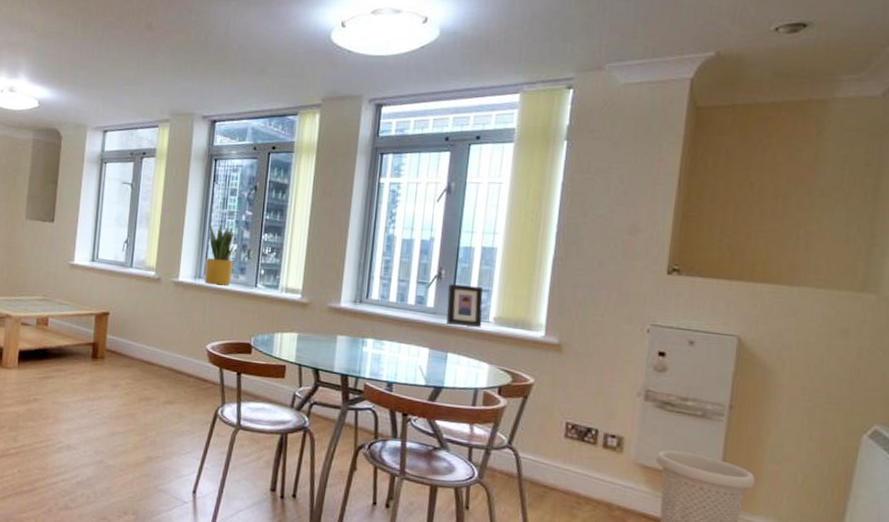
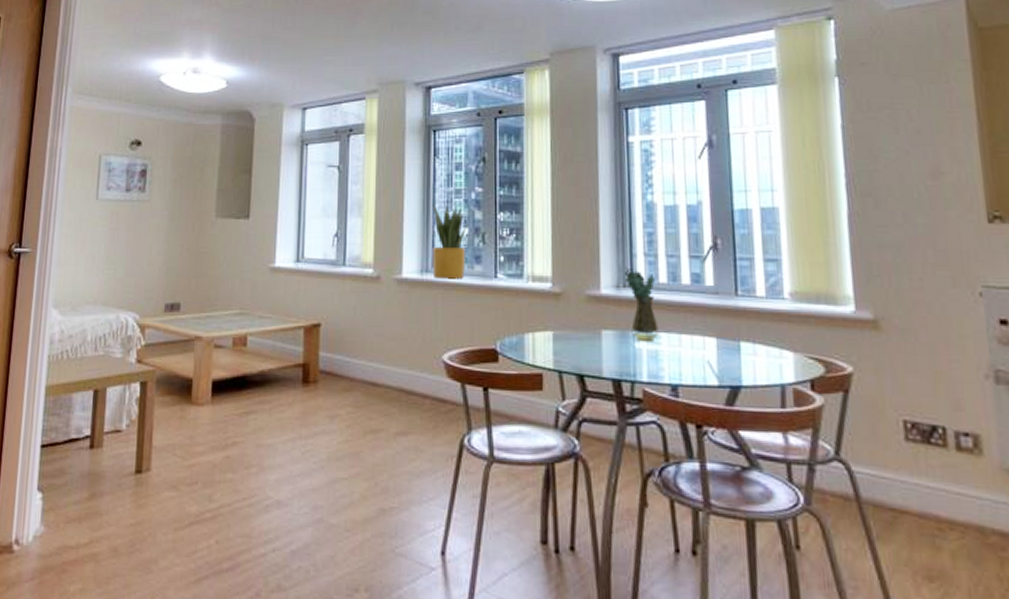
vase: none [361,287,386,348] -> present [624,267,659,342]
picture frame: present [446,284,483,327] -> none [728,256,776,306]

